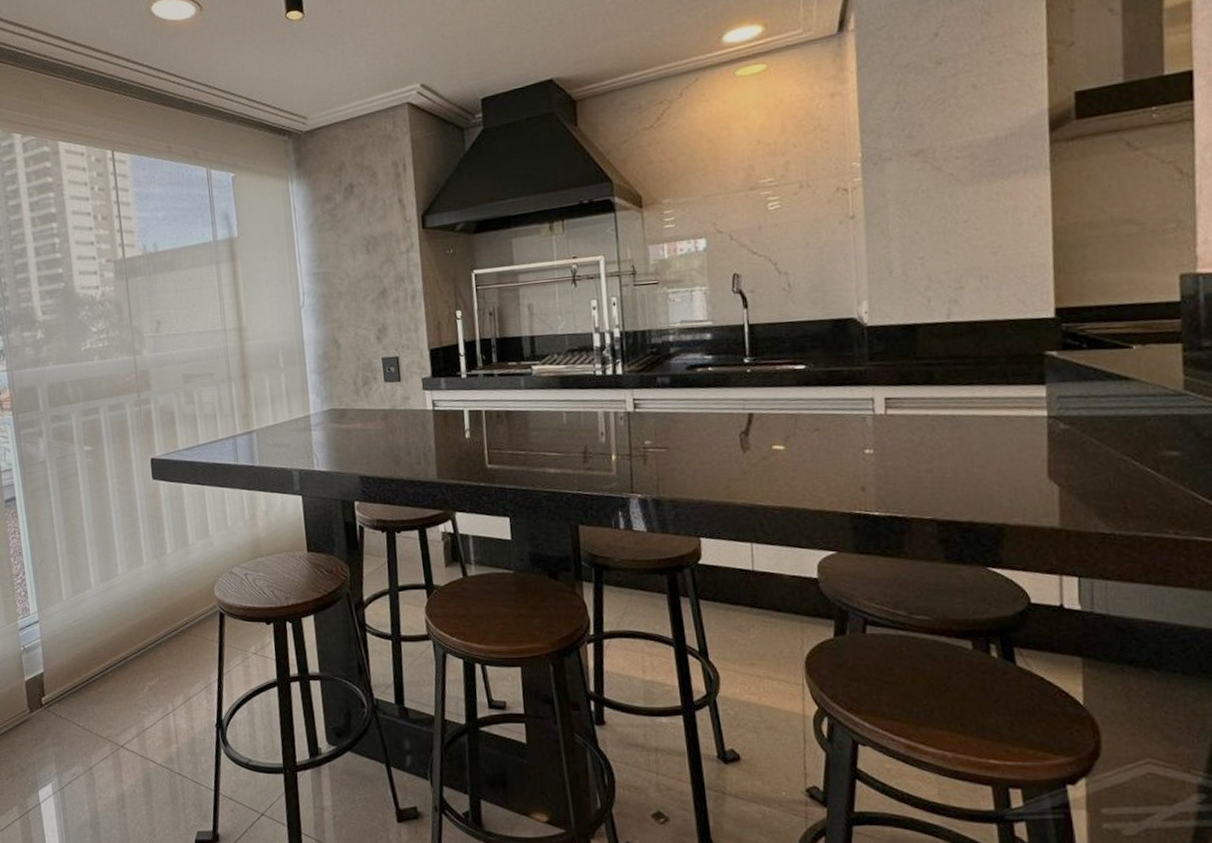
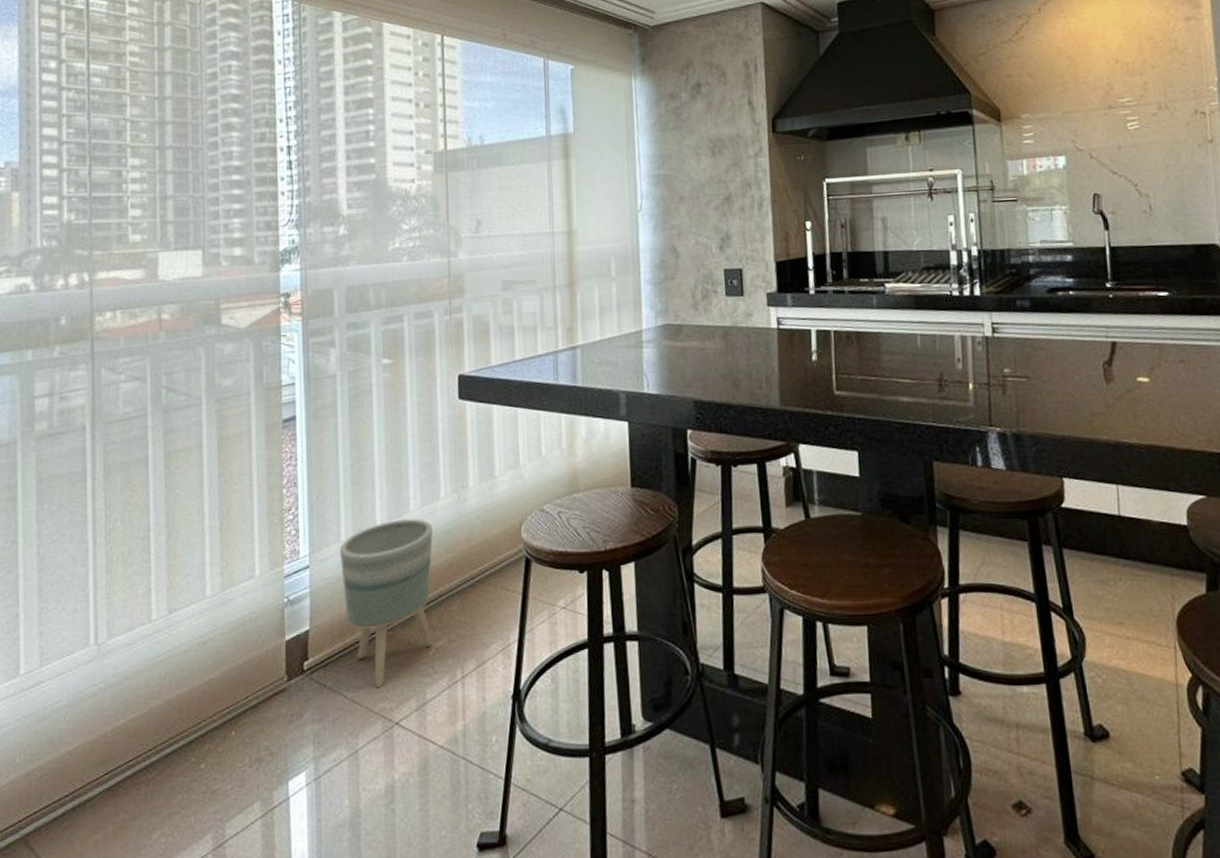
planter: none [63,581,146,719] -> present [340,518,433,689]

